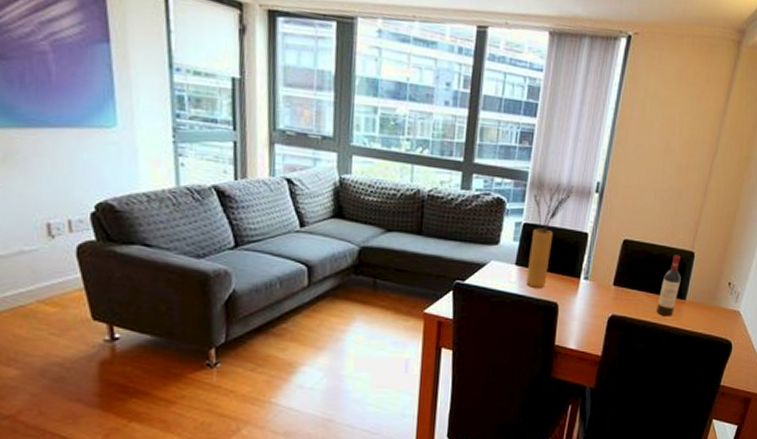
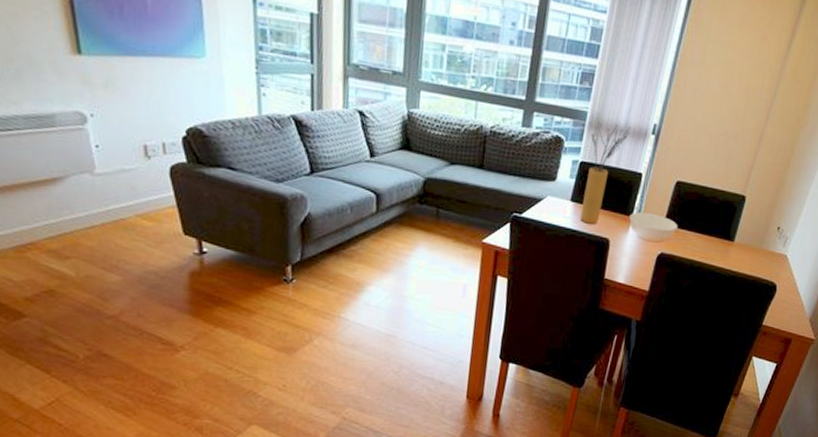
bowl: none [577,273,628,305] -> present [629,212,678,243]
wine bottle: present [656,255,681,318] -> none [704,198,732,258]

